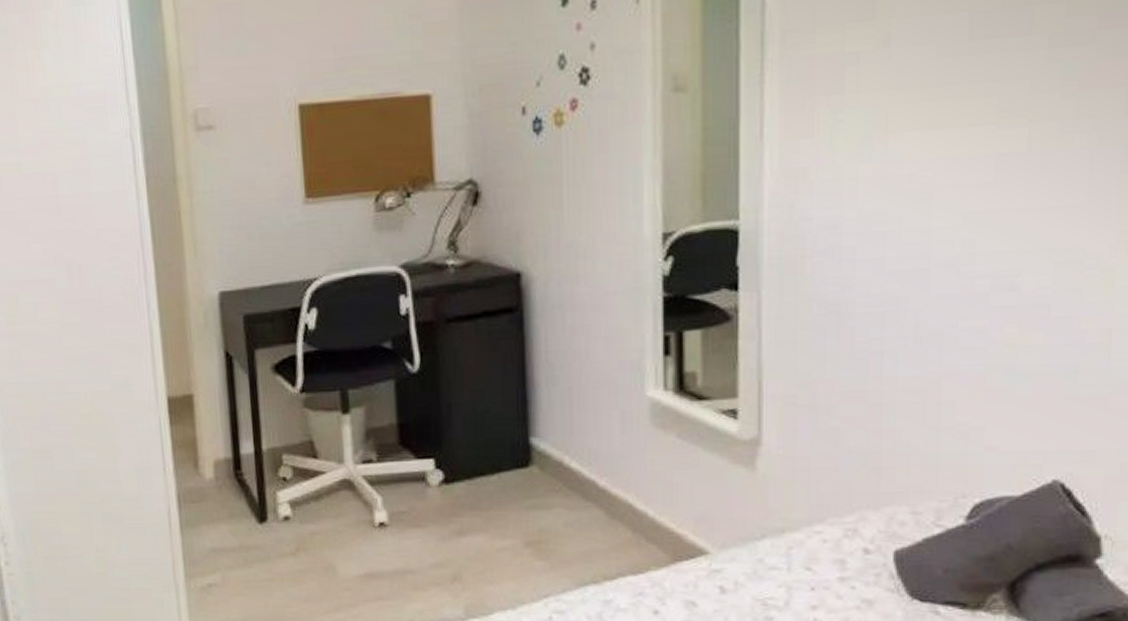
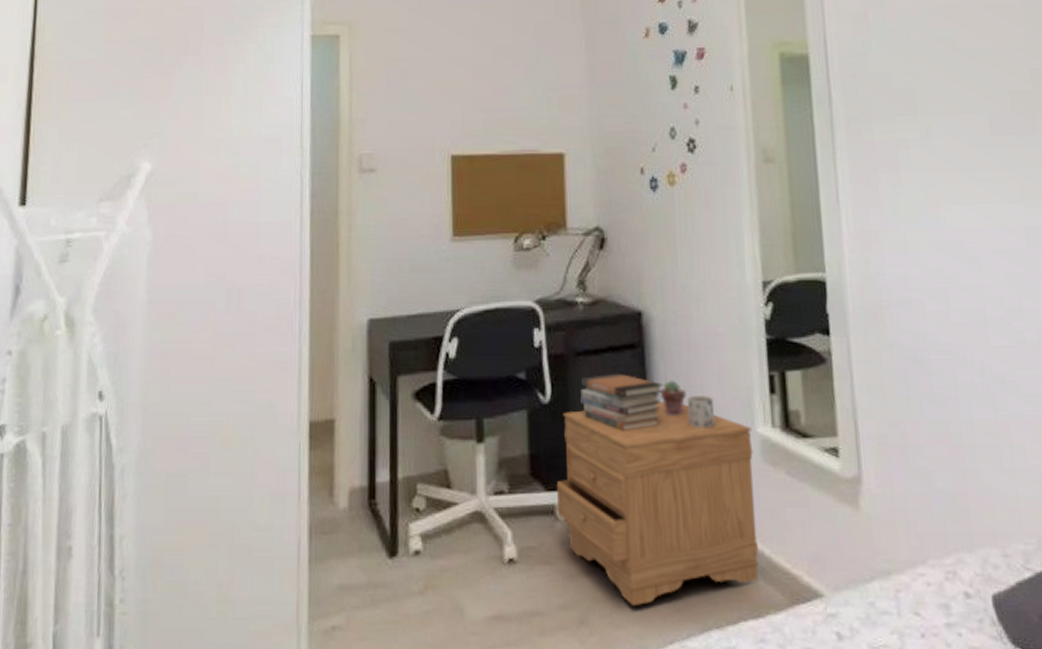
nightstand: none [427,368,642,563] -> present [556,402,759,605]
book stack: none [452,339,544,400] -> present [580,373,664,432]
potted succulent: none [540,344,569,381] -> present [660,380,686,416]
mug: none [571,359,601,394] -> present [688,396,715,429]

